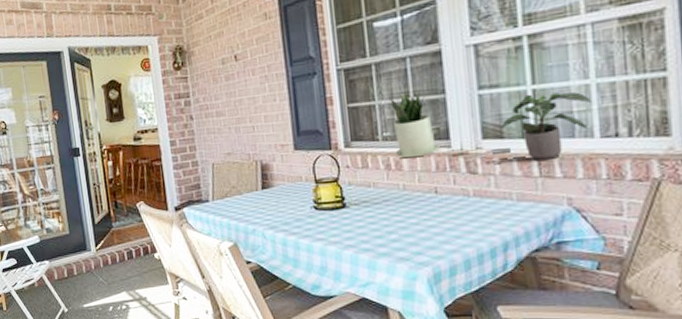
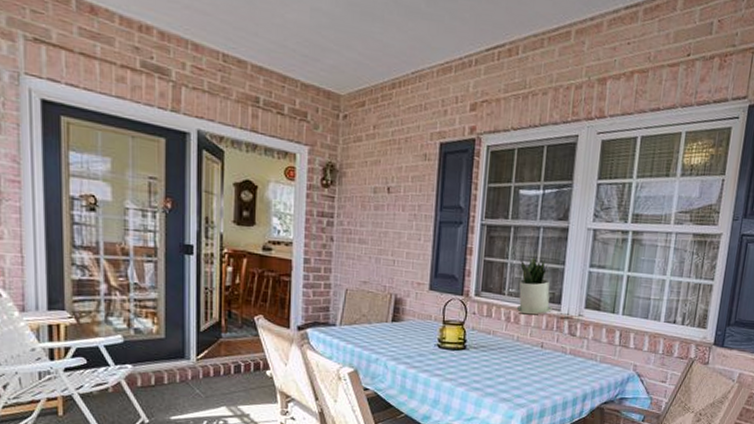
potted plant: present [499,92,592,160] -> none [599,278,664,333]

